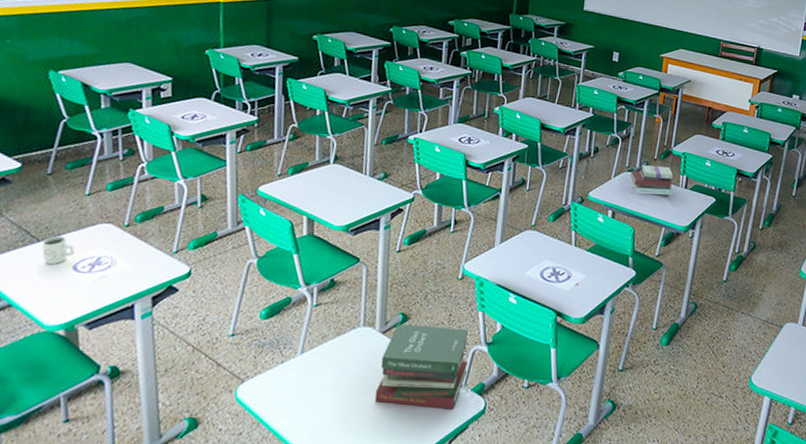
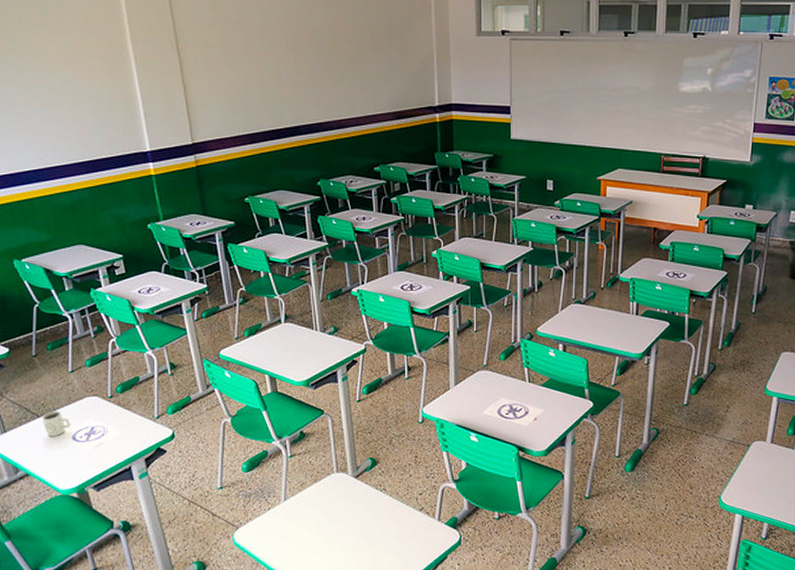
books: present [374,323,469,410] -> none [357,468,440,543]
books: present [629,165,673,196] -> none [577,294,624,325]

